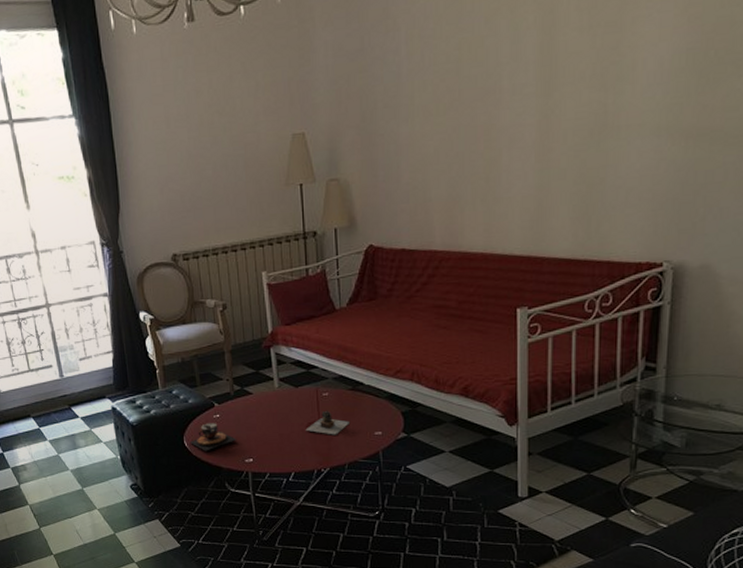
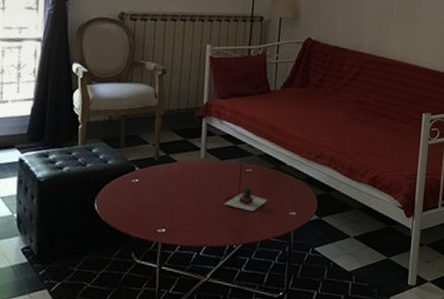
teacup: present [189,423,237,451] -> none [100,187,153,217]

